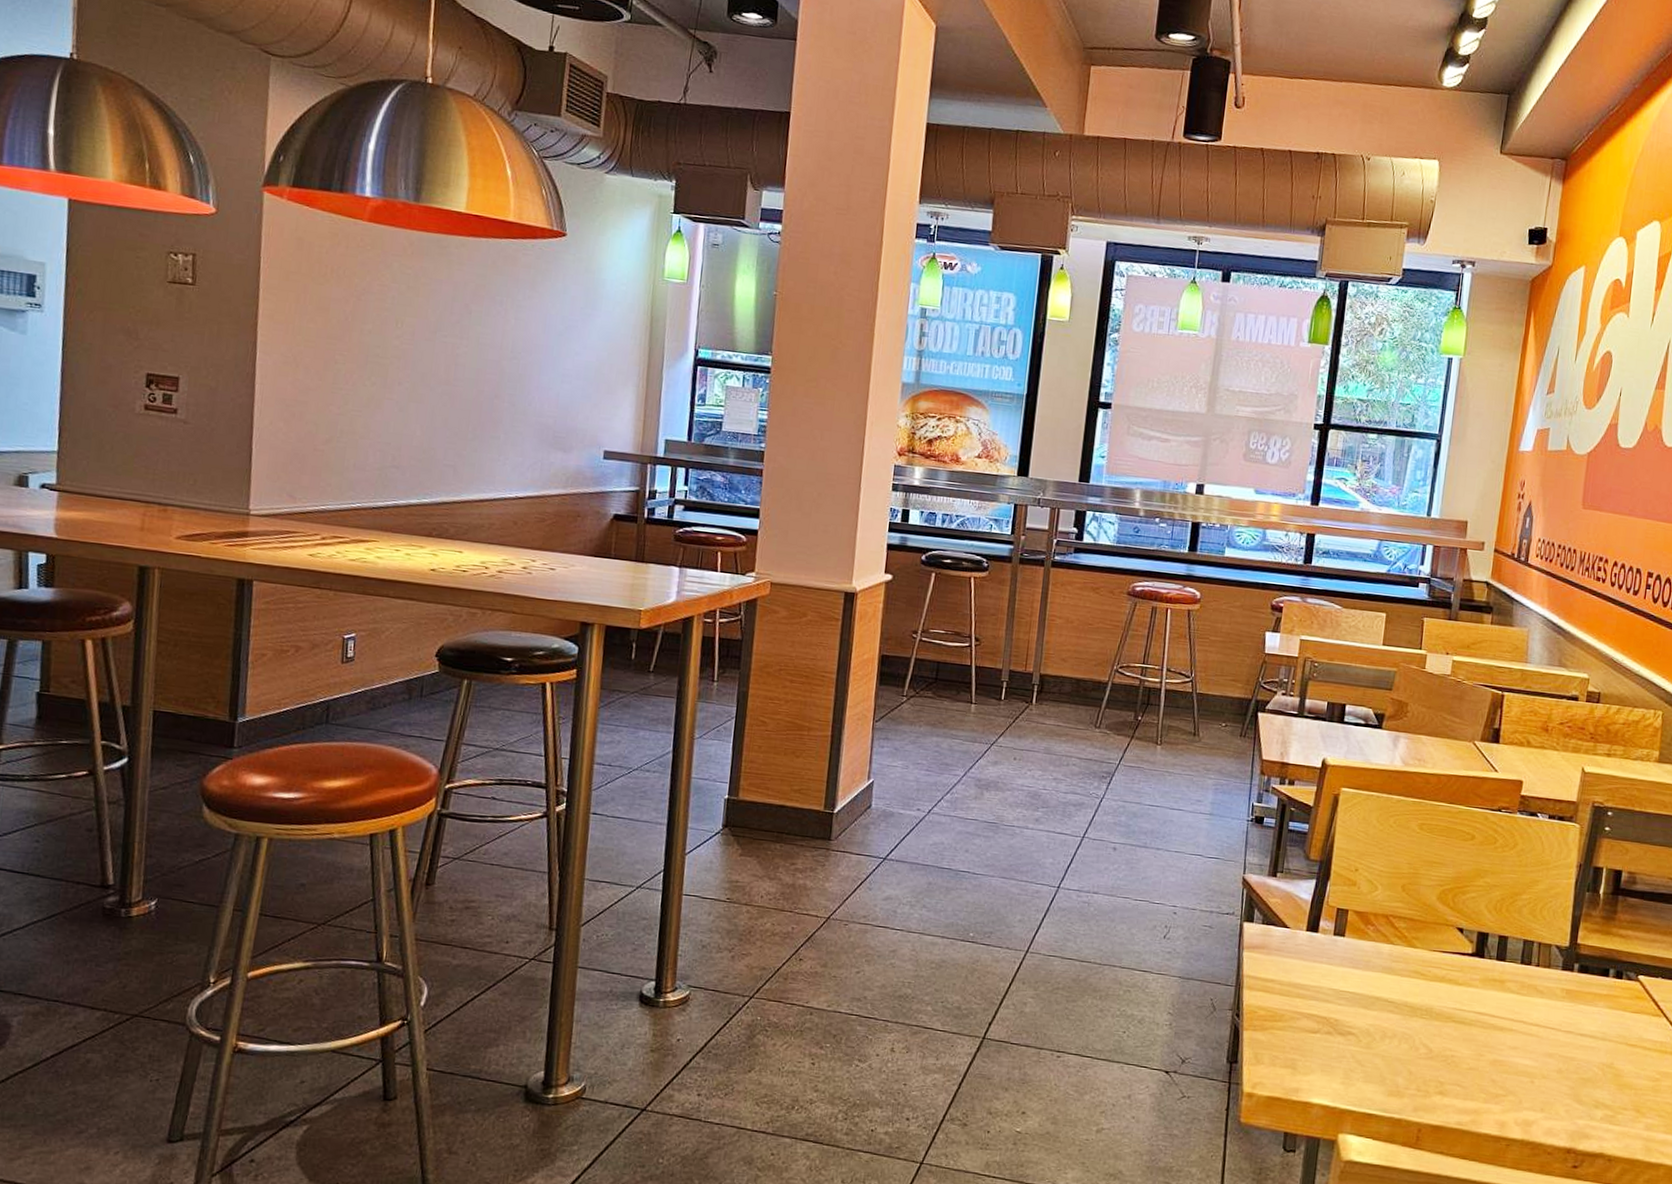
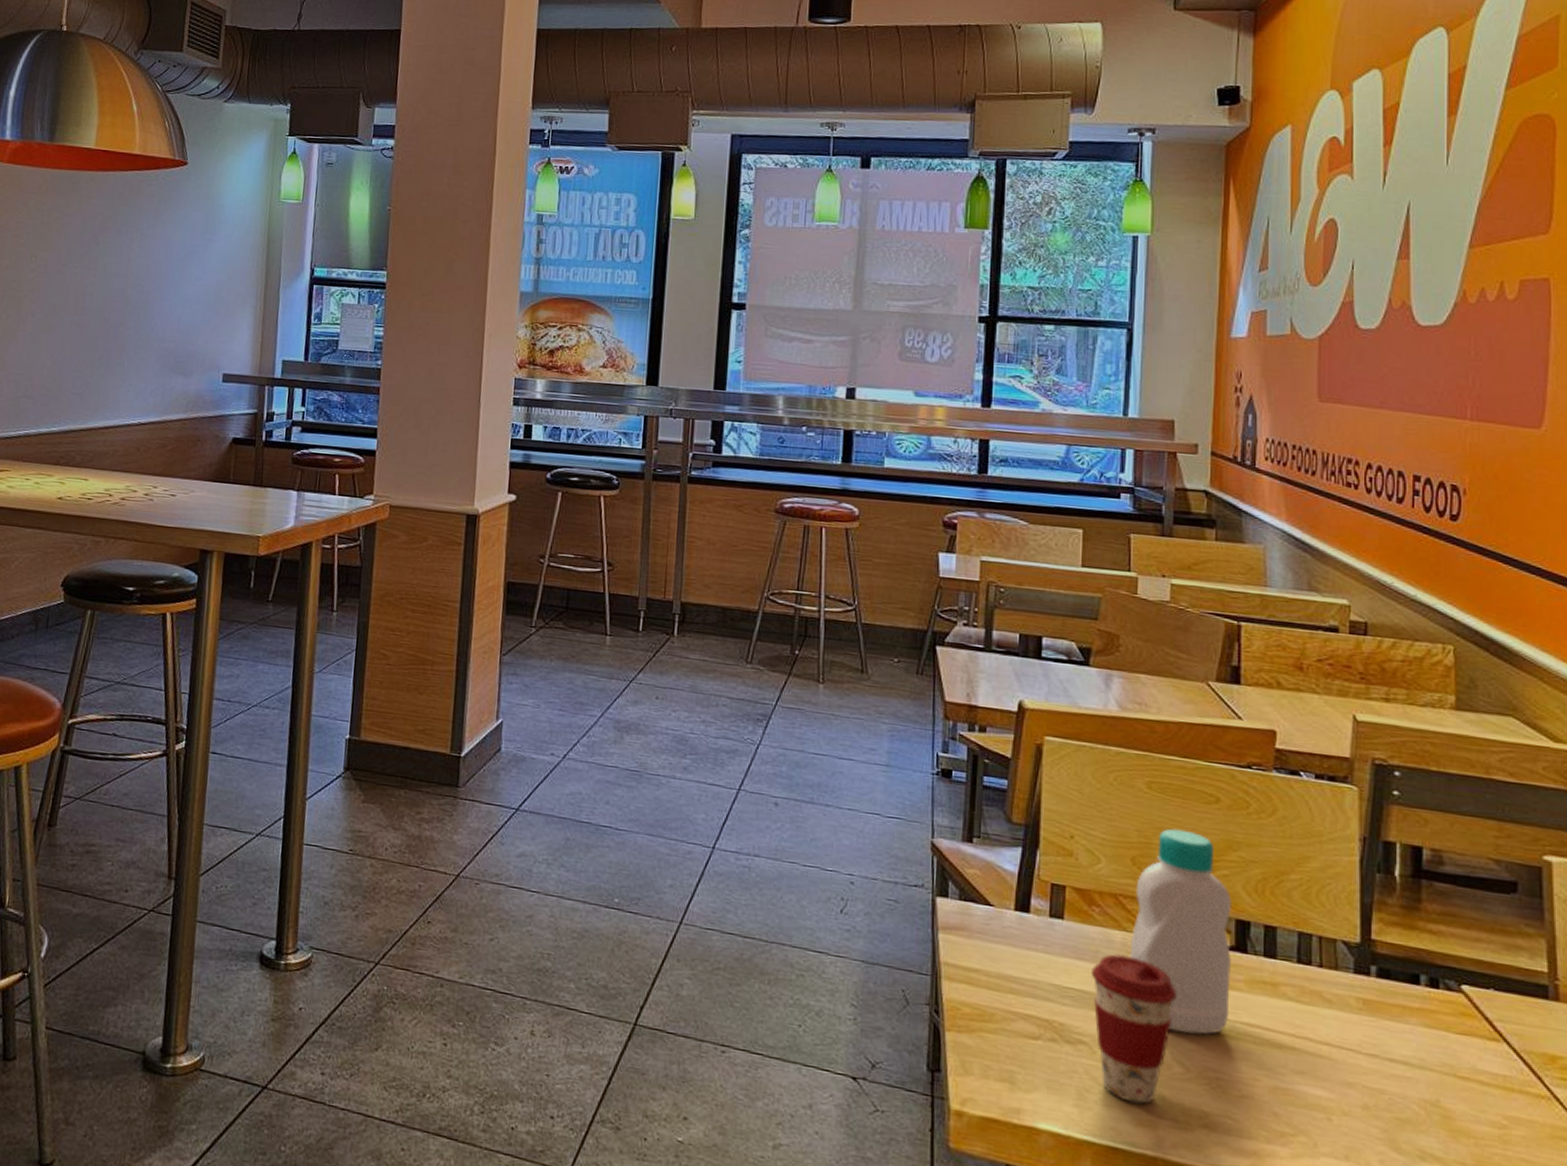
coffee cup: none [1362,962,1428,1079] -> present [1090,953,1177,1104]
bottle: none [1395,861,1477,1023] -> present [1131,828,1232,1035]

